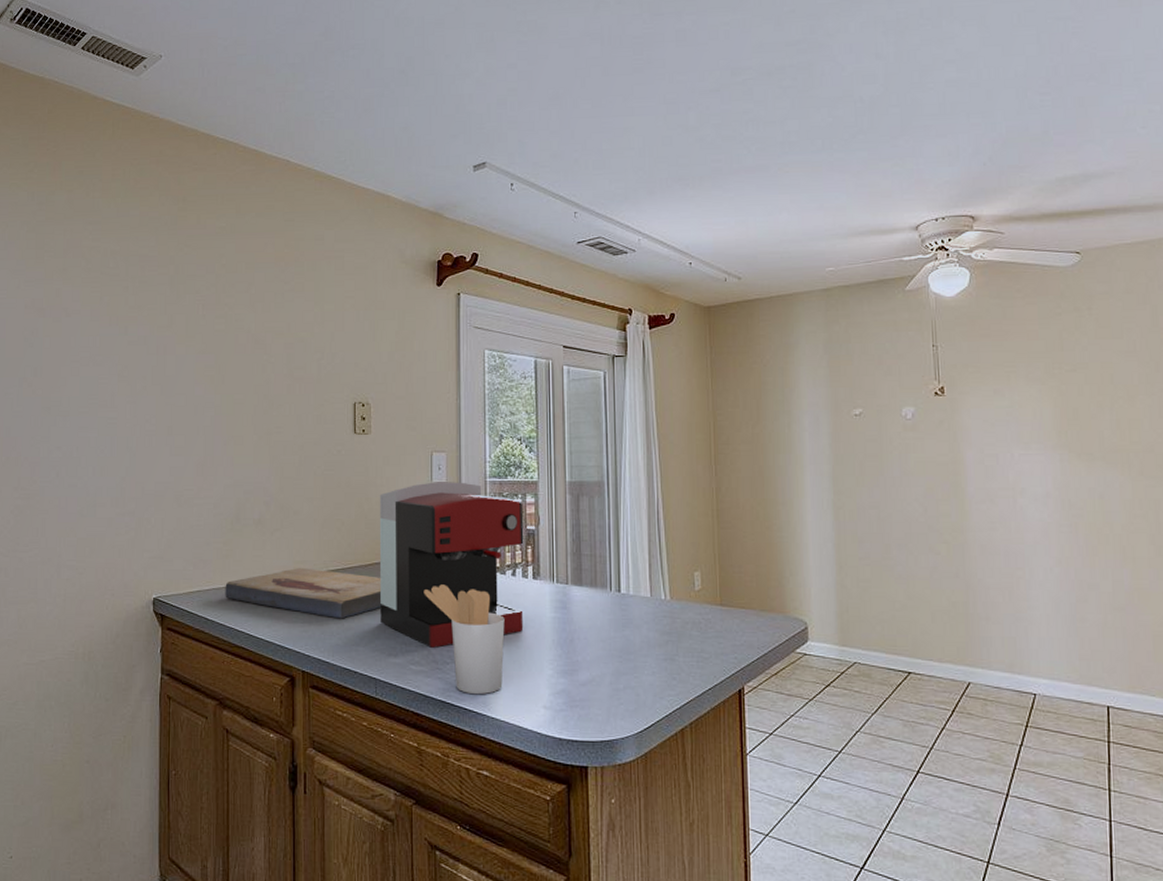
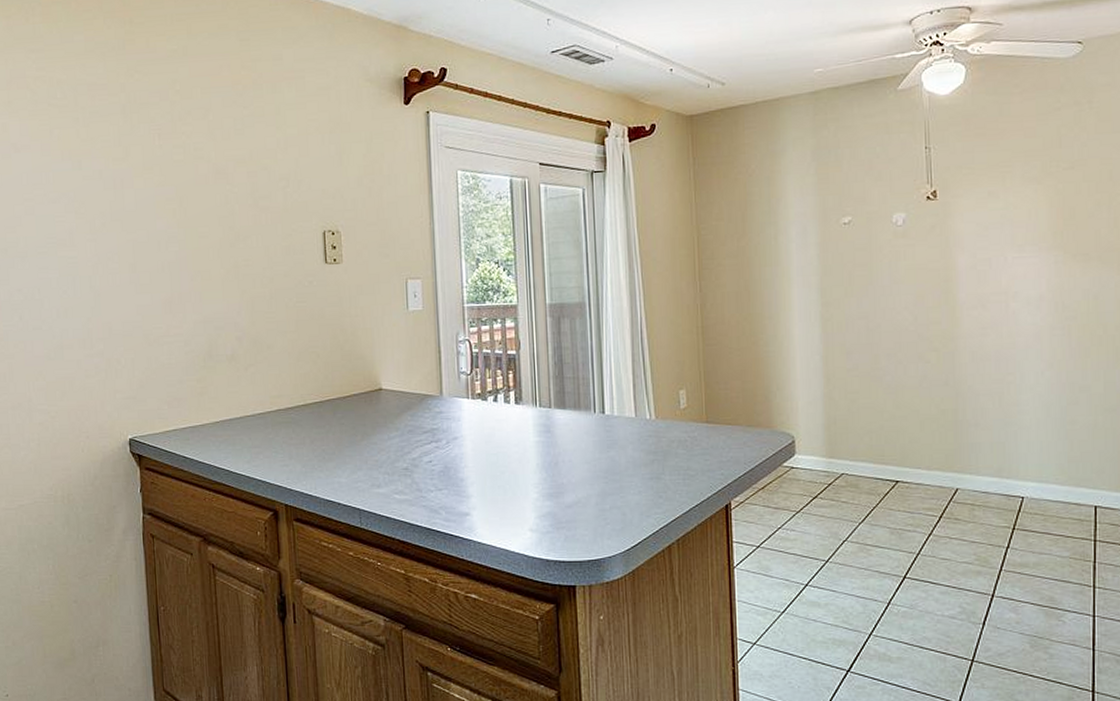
fish fossil: present [225,568,382,619] -> none [201,402,362,452]
coffee maker: present [379,480,524,648] -> none [354,308,507,476]
utensil holder: present [423,584,505,695] -> none [404,413,488,521]

